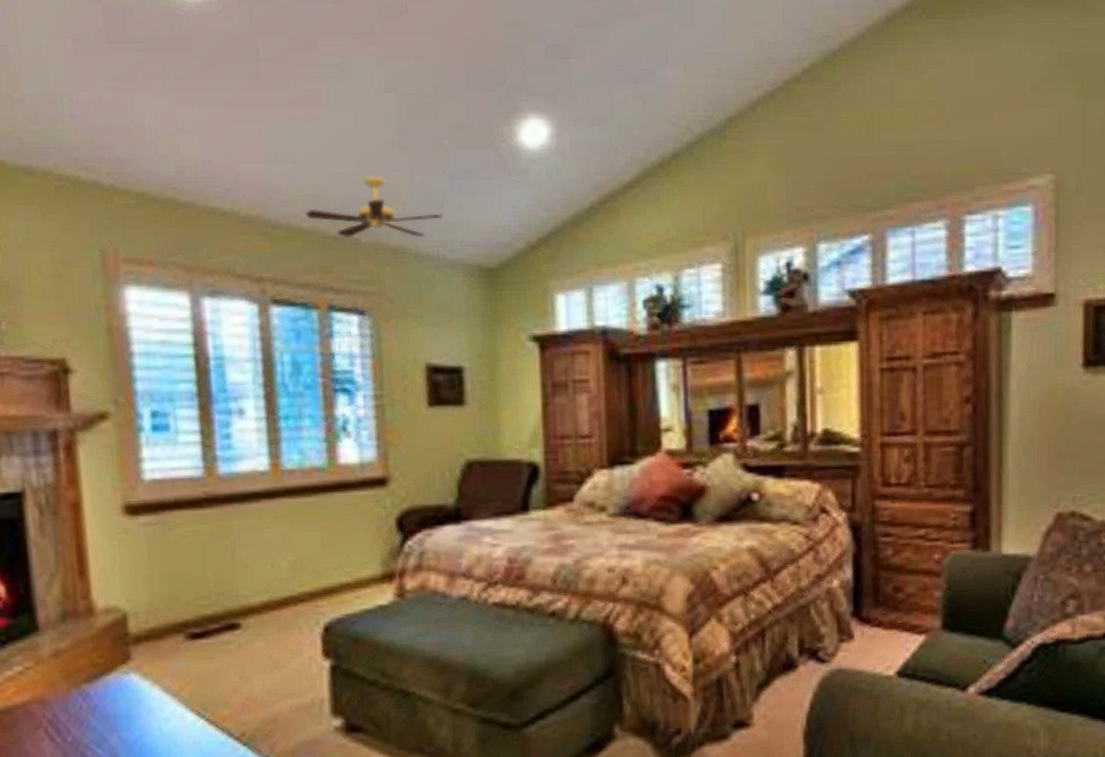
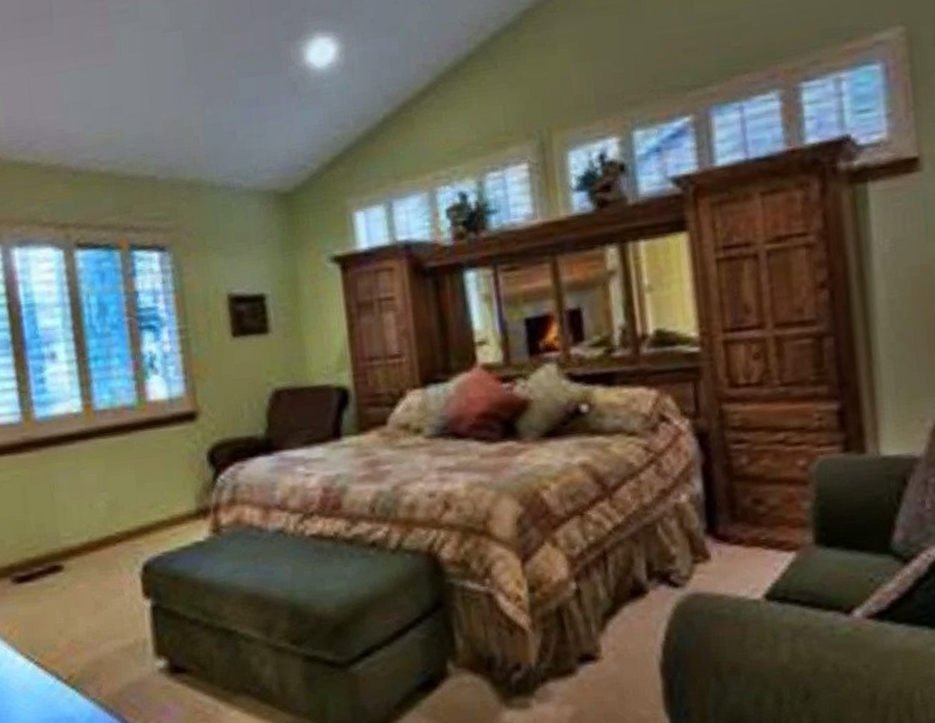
ceiling fan: present [304,176,444,238] -> none [102,112,236,177]

